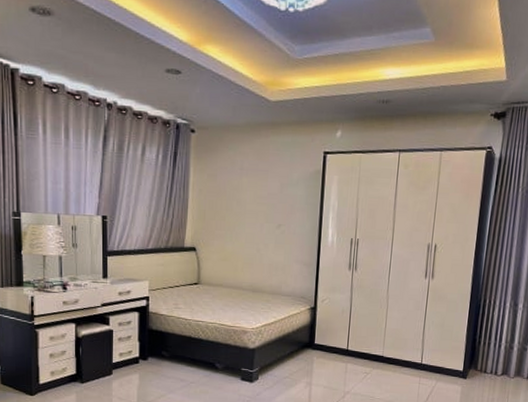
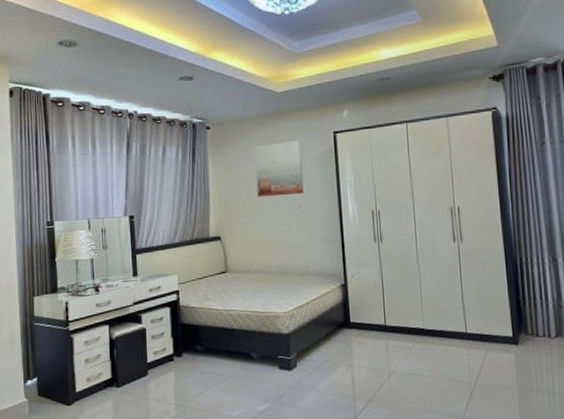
wall art: none [237,155,289,213] -> present [254,140,304,197]

